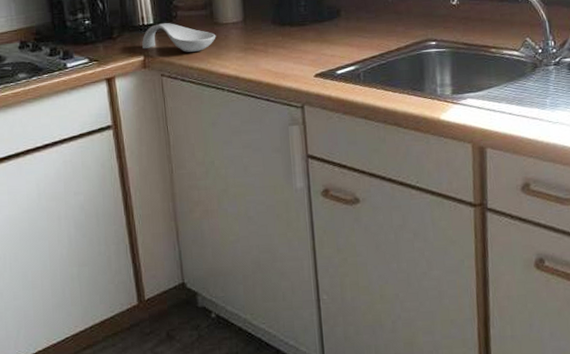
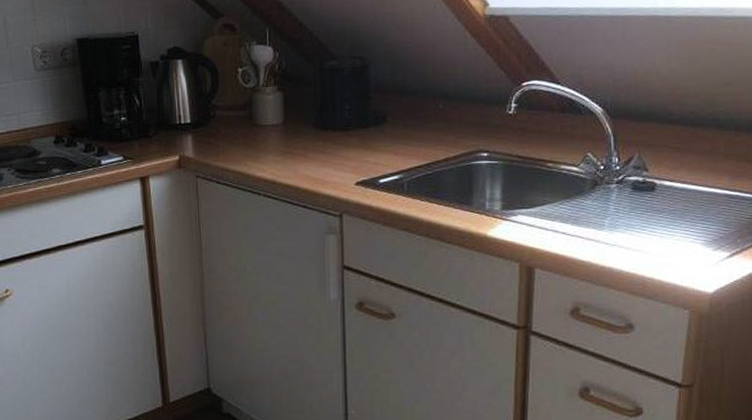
spoon rest: present [142,22,216,52] -> none [178,122,255,154]

